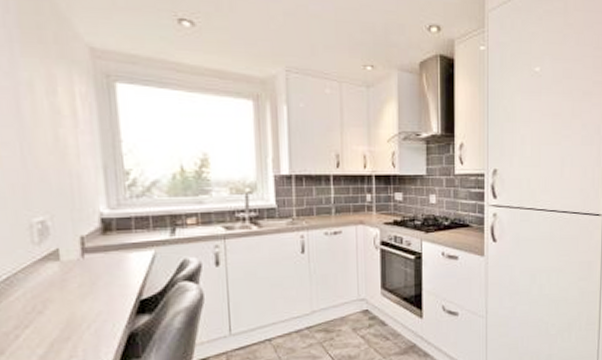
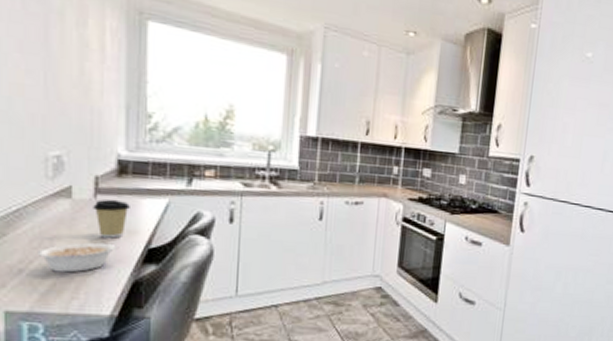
legume: none [32,299,112,334] -> present [37,242,120,273]
coffee cup: none [81,256,118,295] -> present [93,199,130,238]

